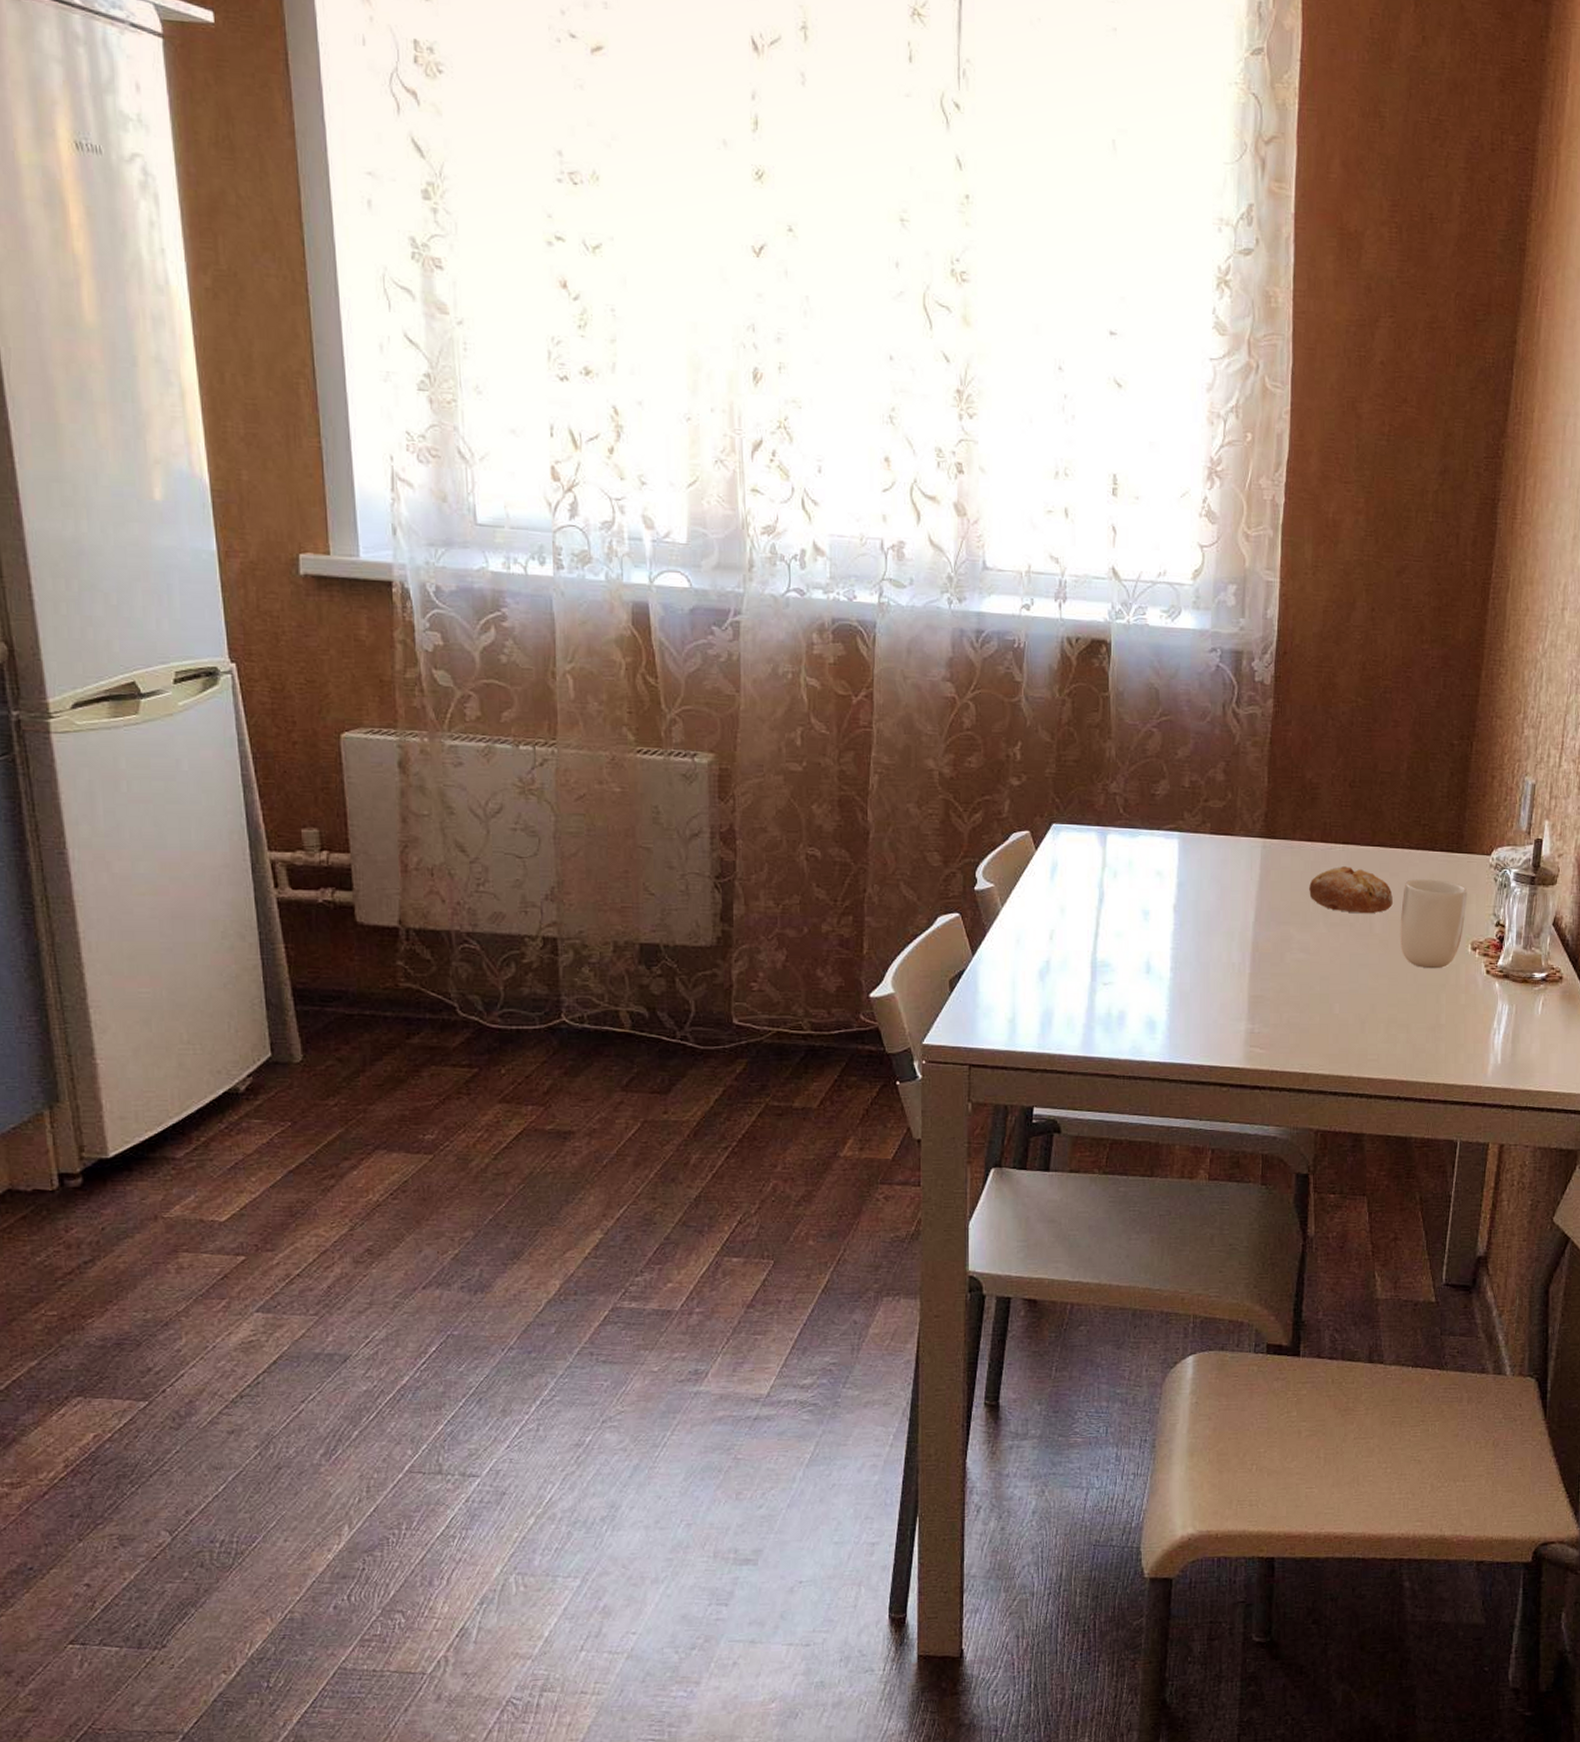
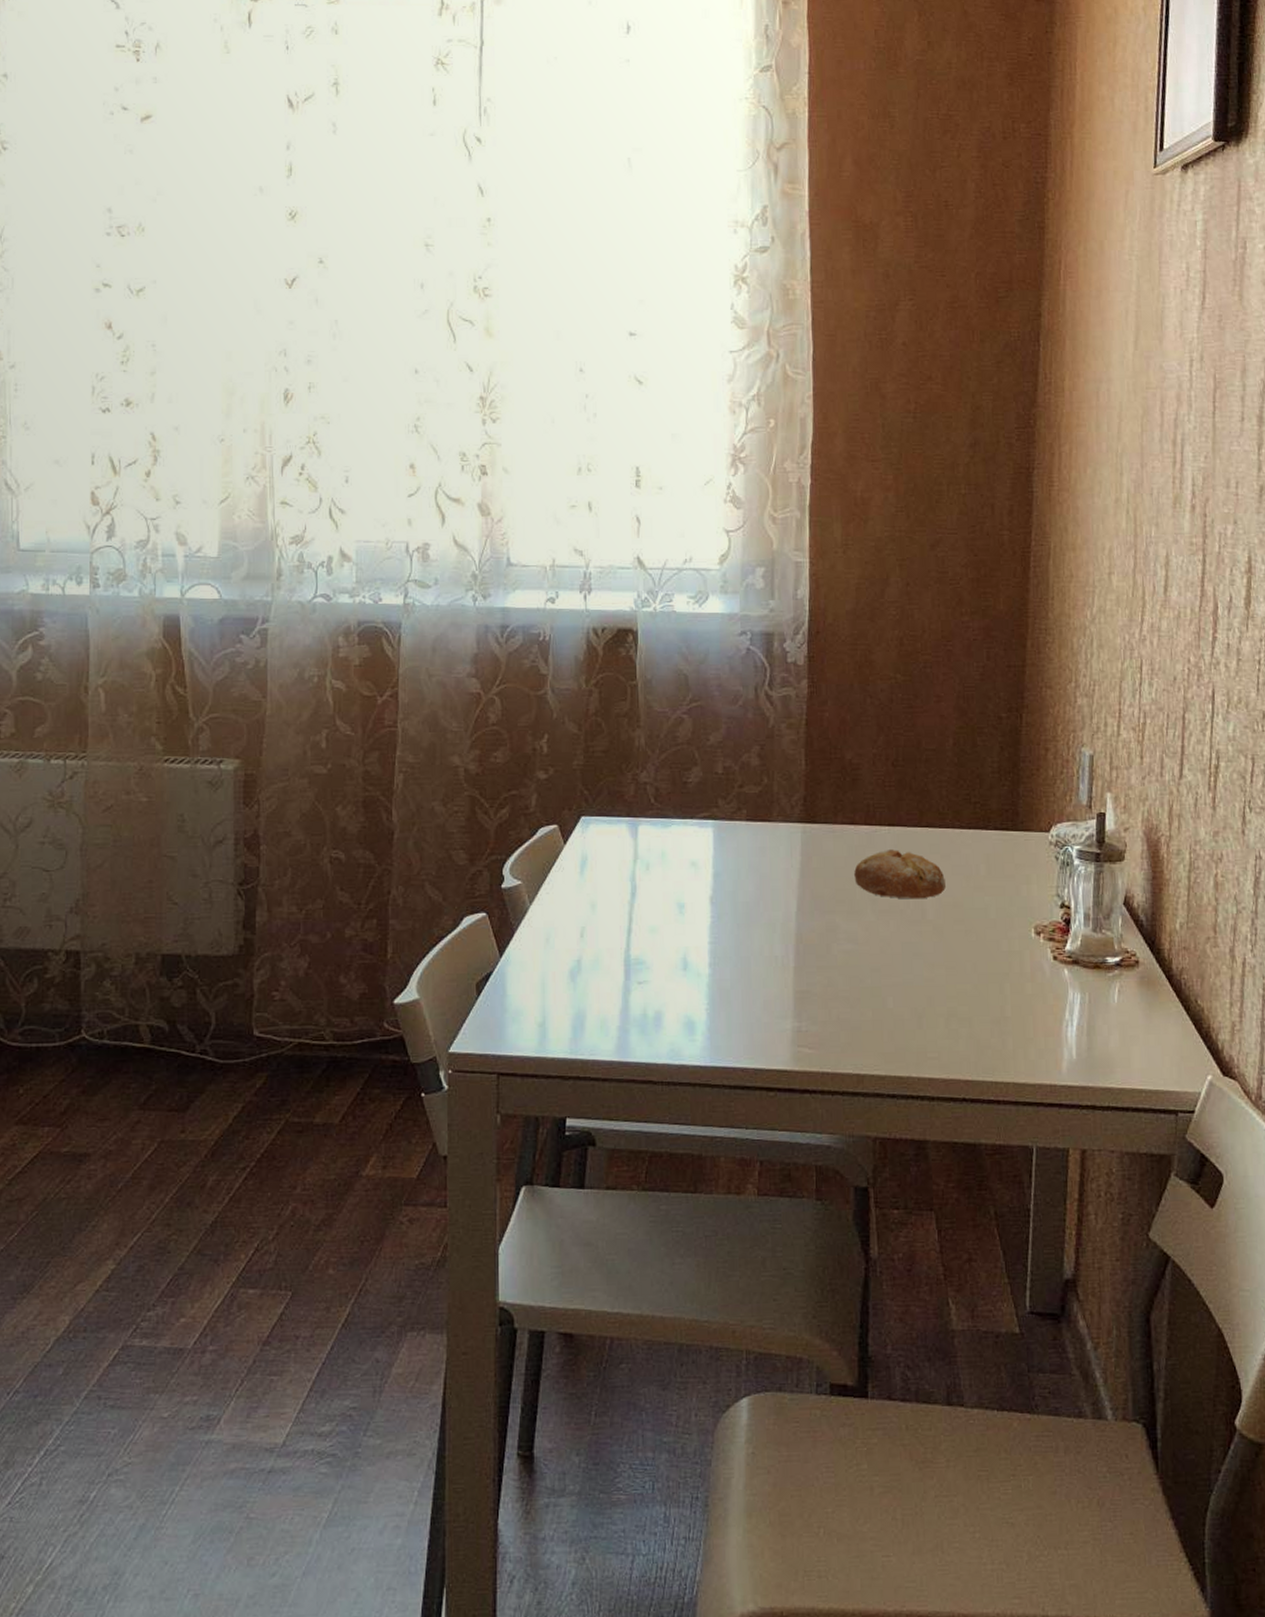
cup: present [1399,879,1468,969] -> none [954,860,1027,956]

